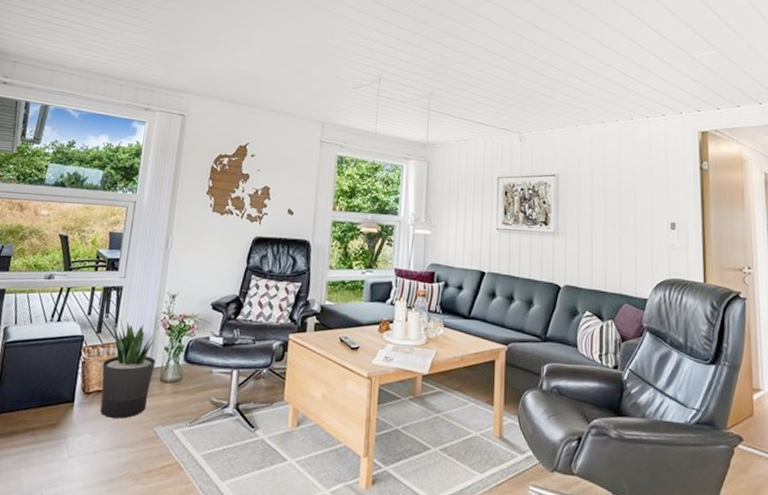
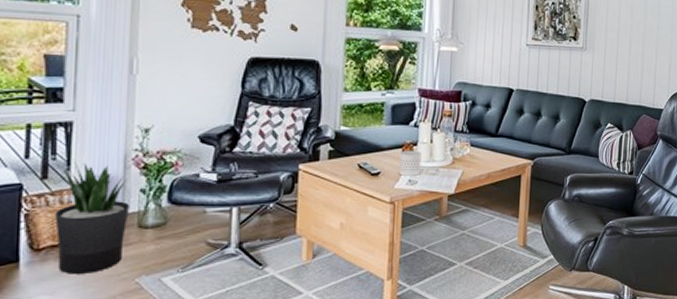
mug: none [376,327,397,354] -> present [398,150,422,177]

